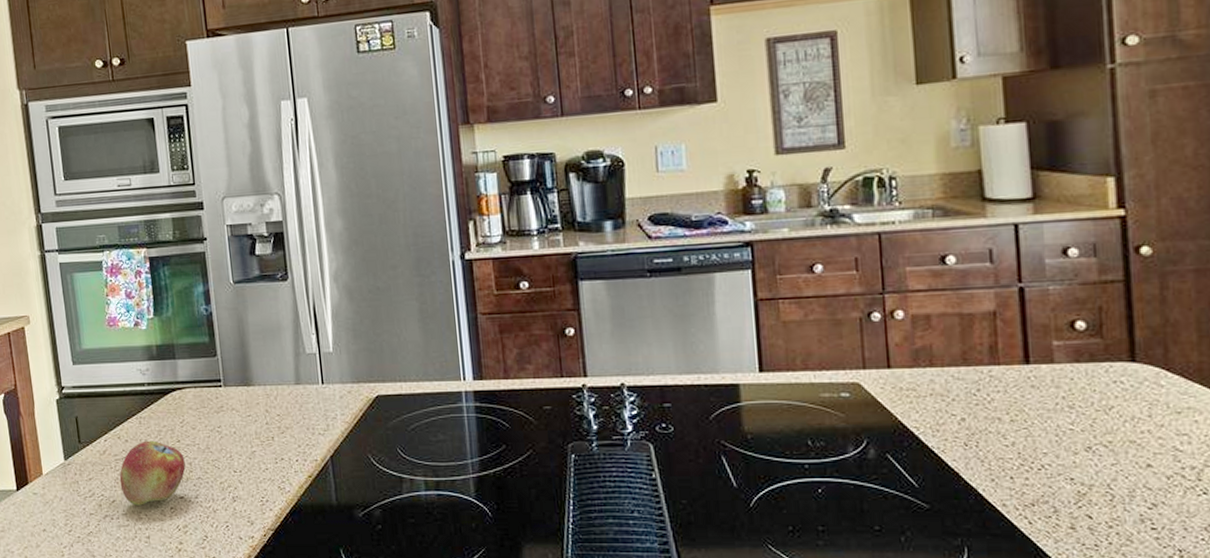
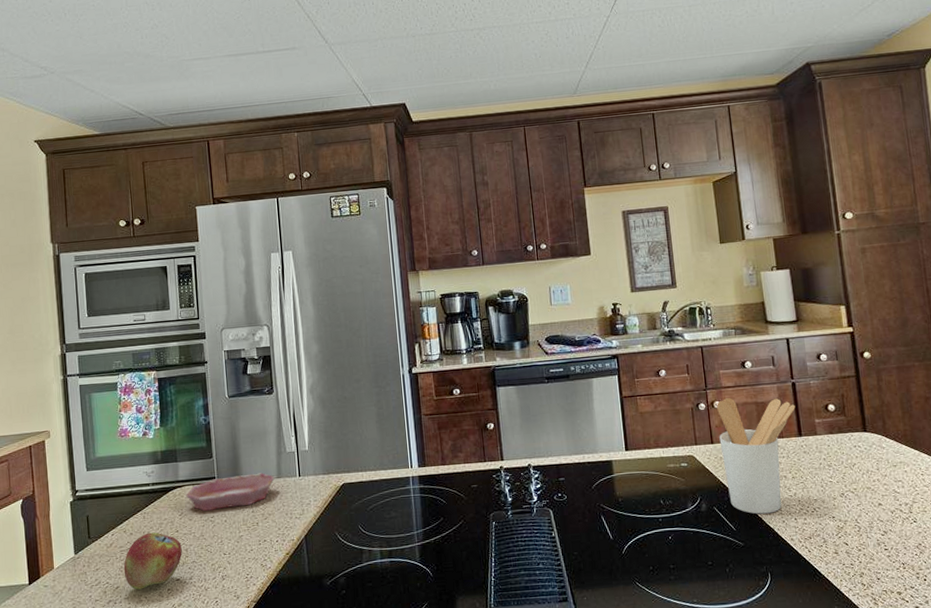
bowl: none [187,377,292,420] -> present [185,473,275,512]
utensil holder: none [898,306,1022,468] -> present [717,398,795,514]

